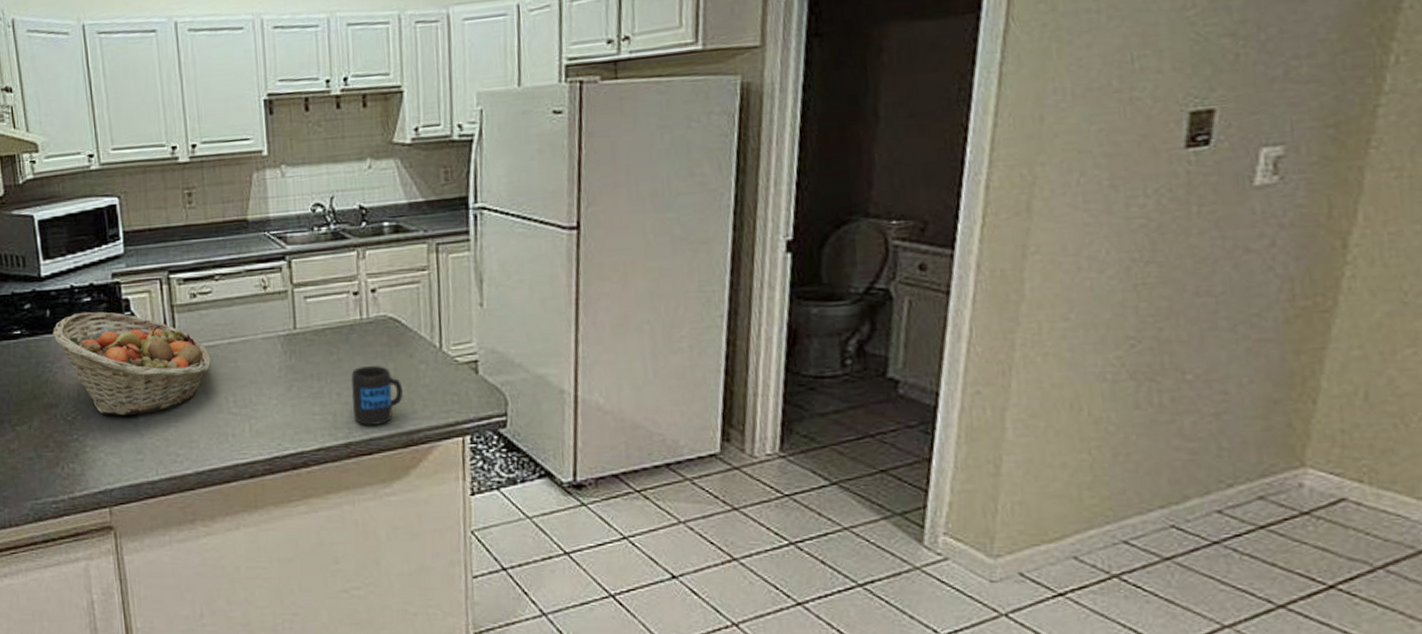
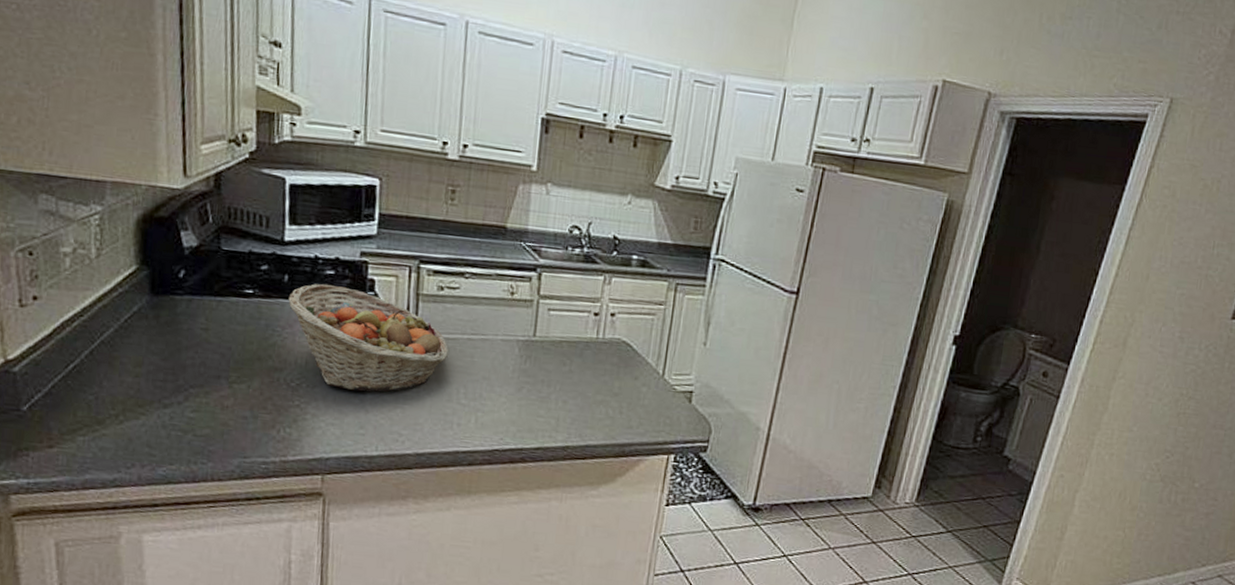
mug: present [351,366,403,425] -> none [575,380,623,435]

